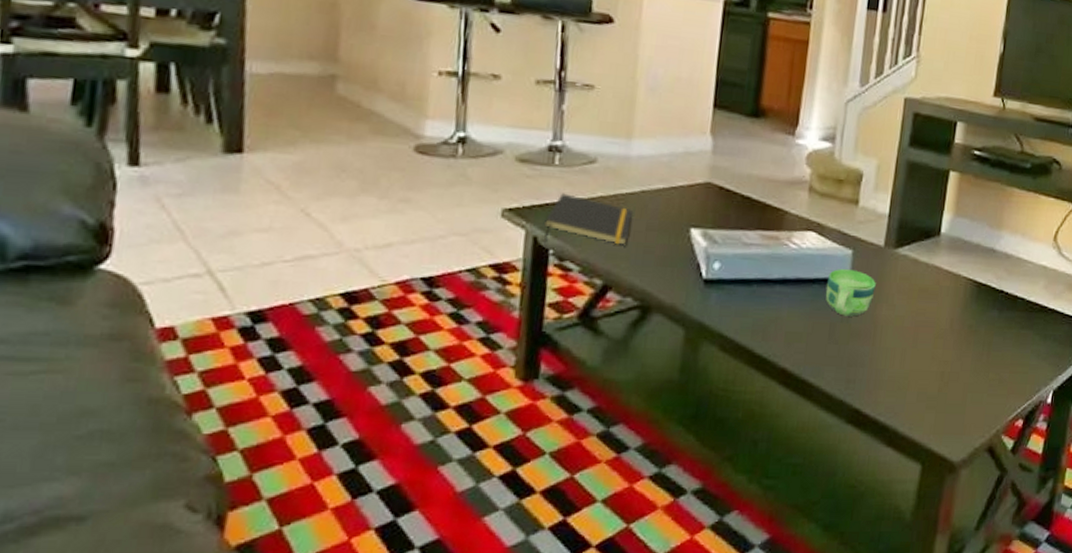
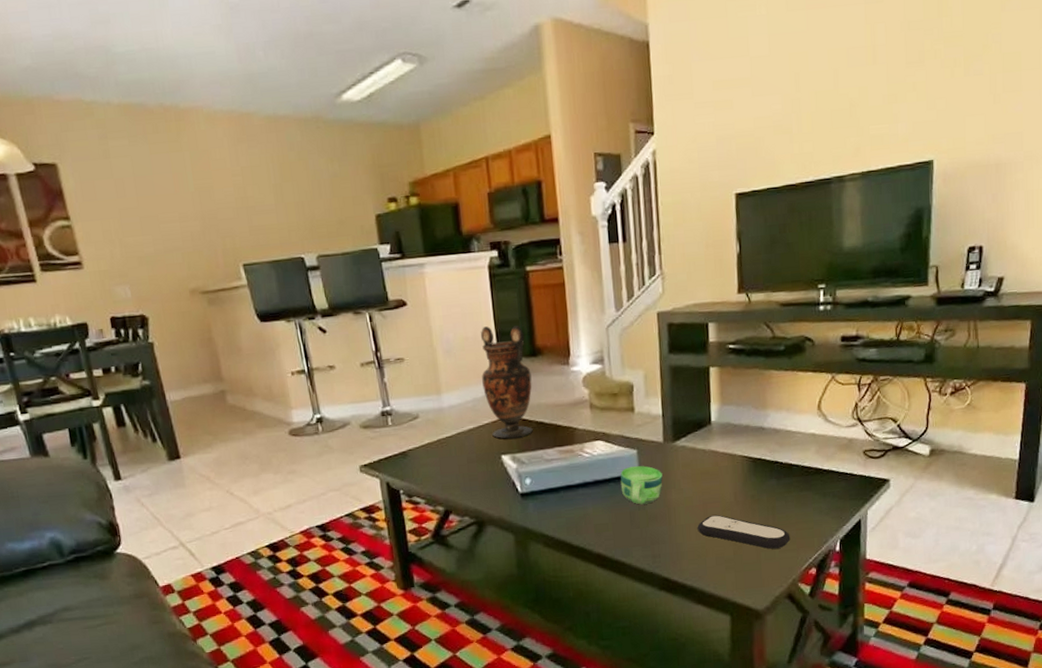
notepad: present [544,193,634,245] -> none [392,446,455,486]
vase: none [685,69,750,210] -> present [480,326,533,439]
remote control: none [903,341,1003,391] -> present [697,514,791,549]

